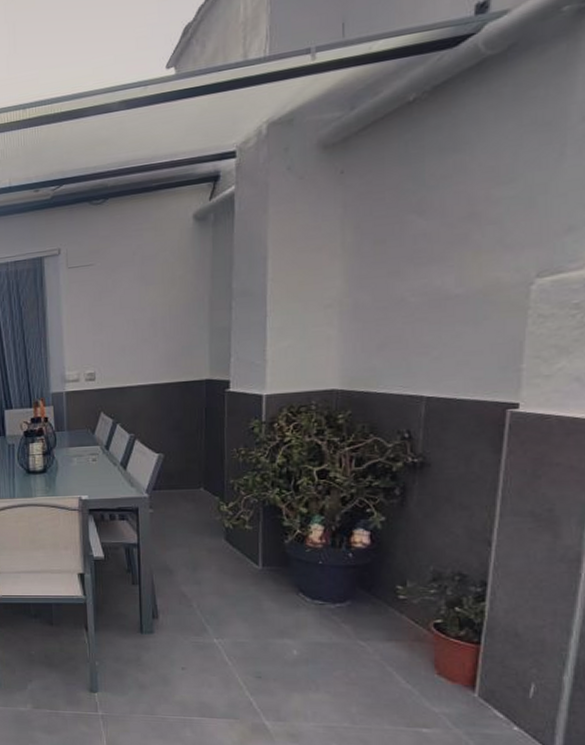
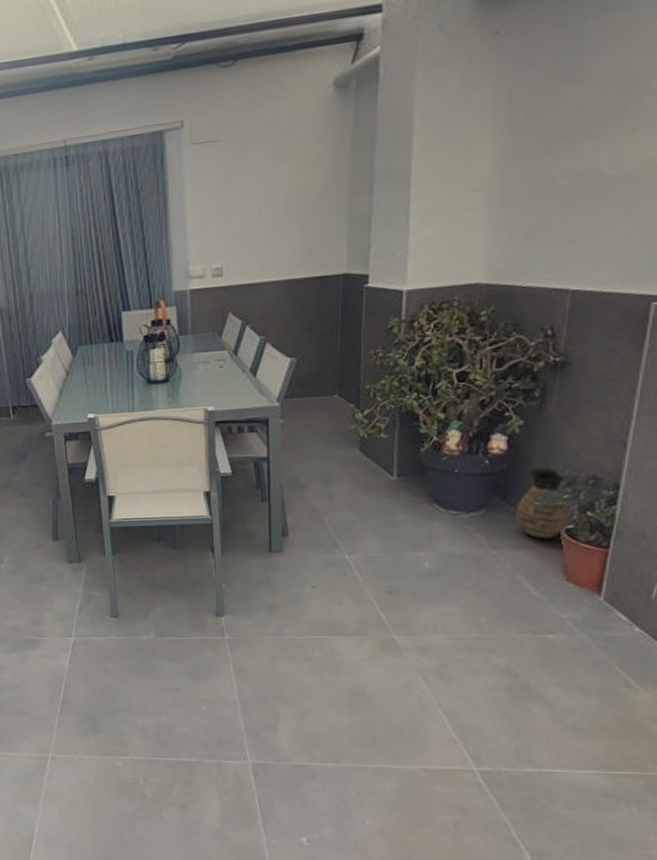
ceramic jug: none [383,563,437,633] -> present [517,468,570,540]

